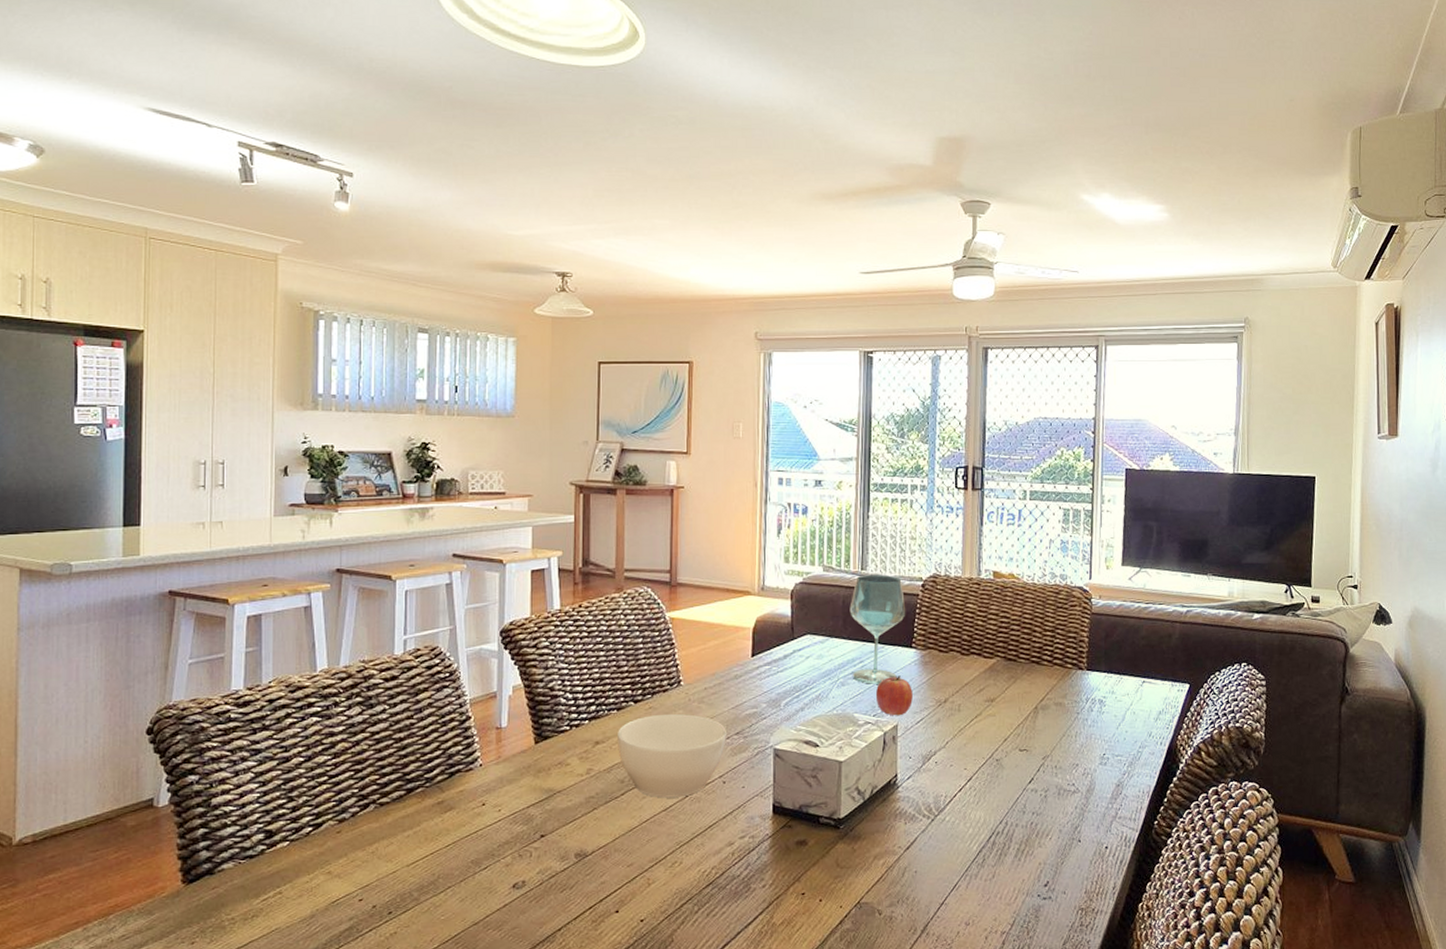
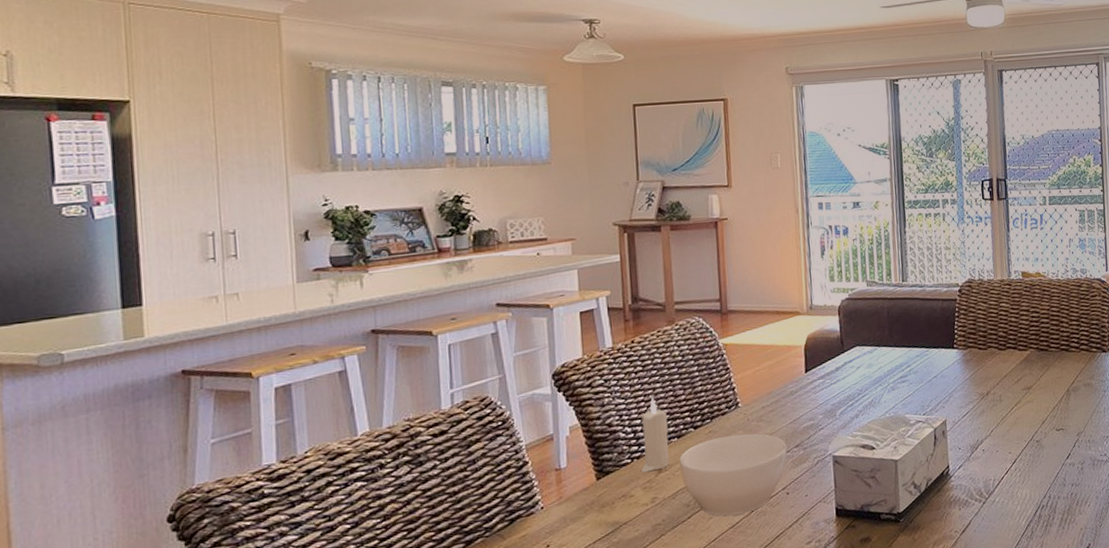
candle: none [578,665,609,742] -> present [641,397,670,473]
wine glass: present [849,574,906,684] -> none [894,284,946,386]
fruit: present [875,675,913,716] -> none [923,375,958,413]

